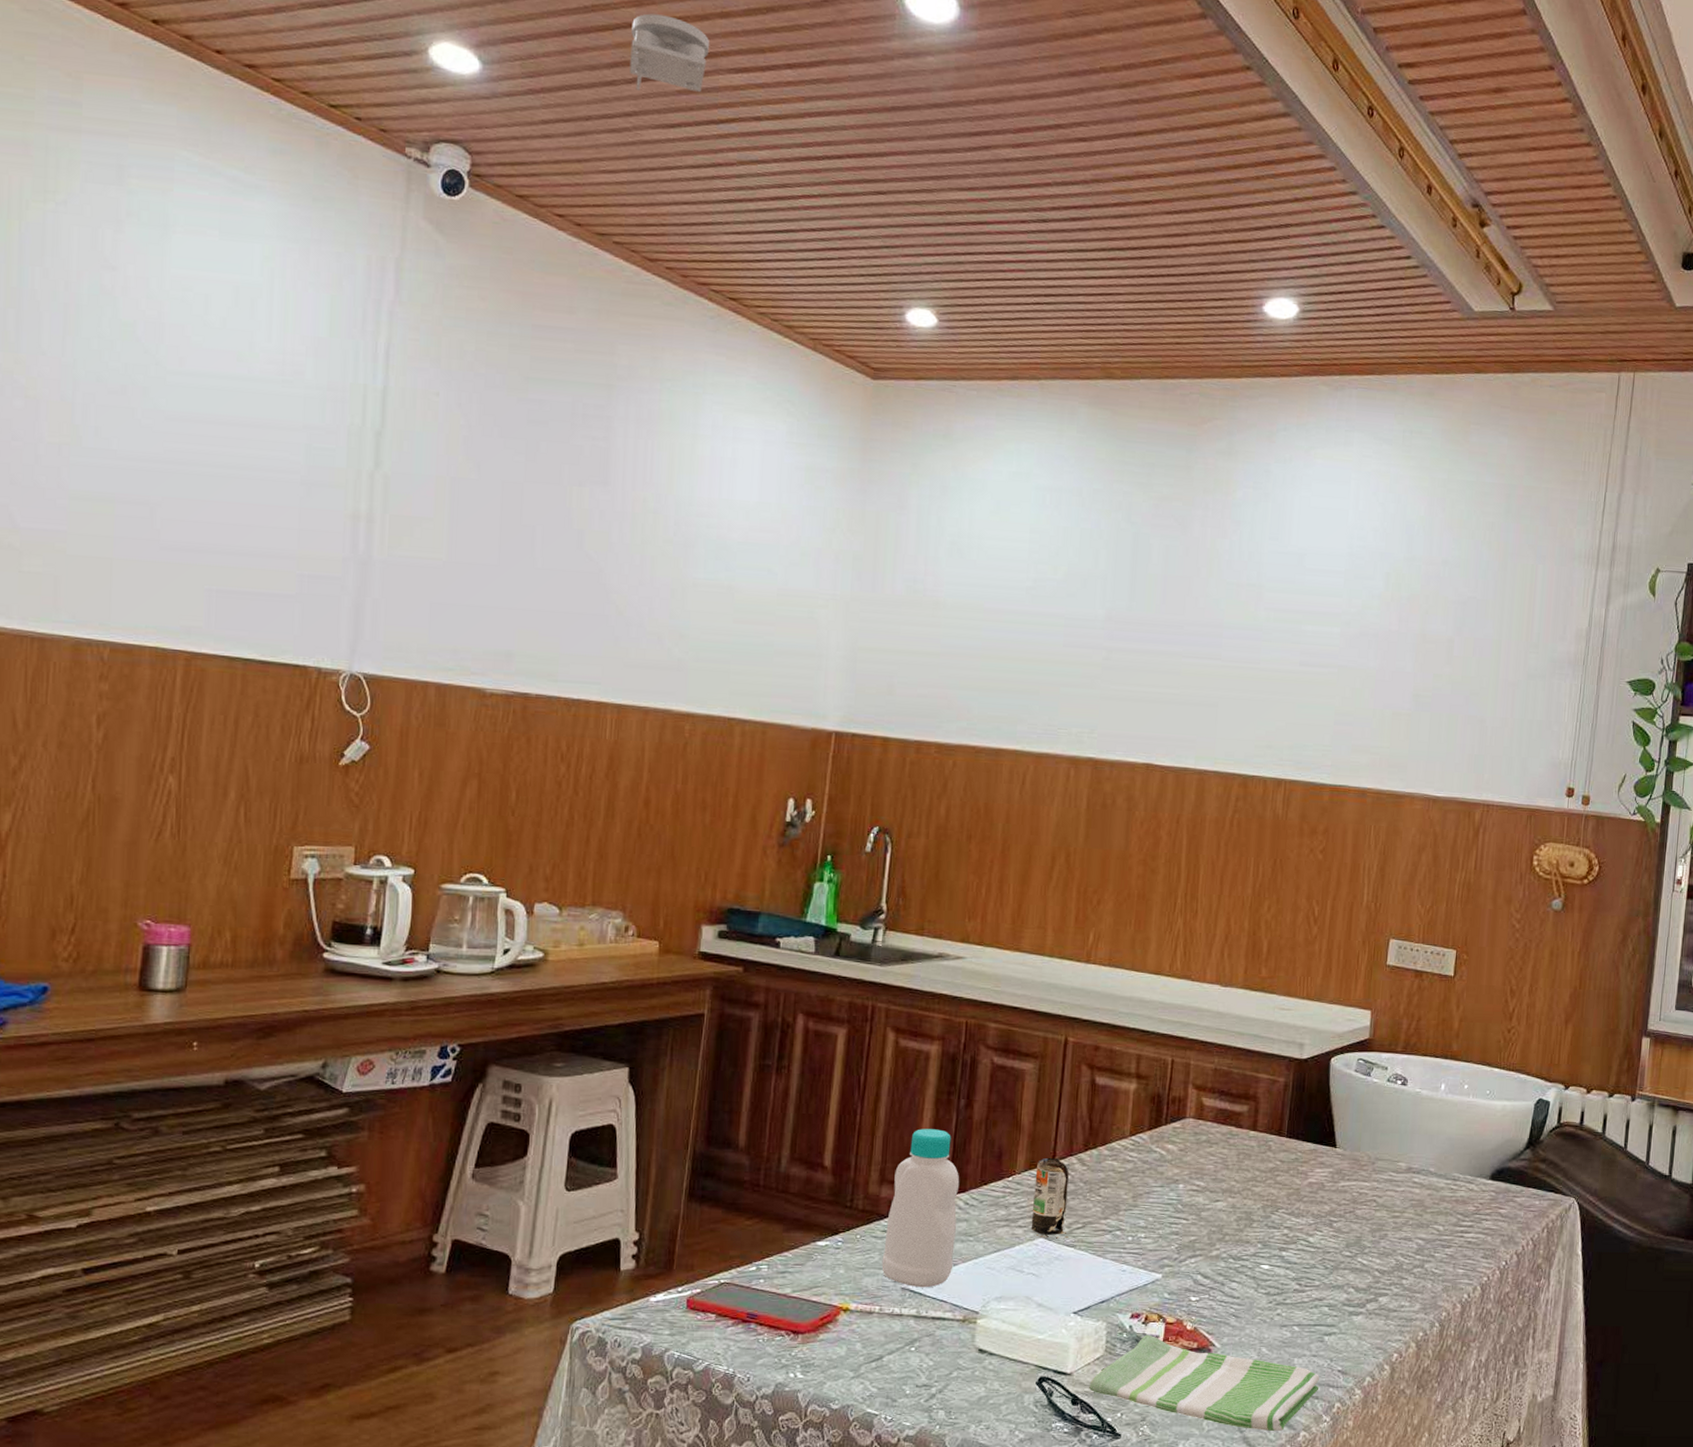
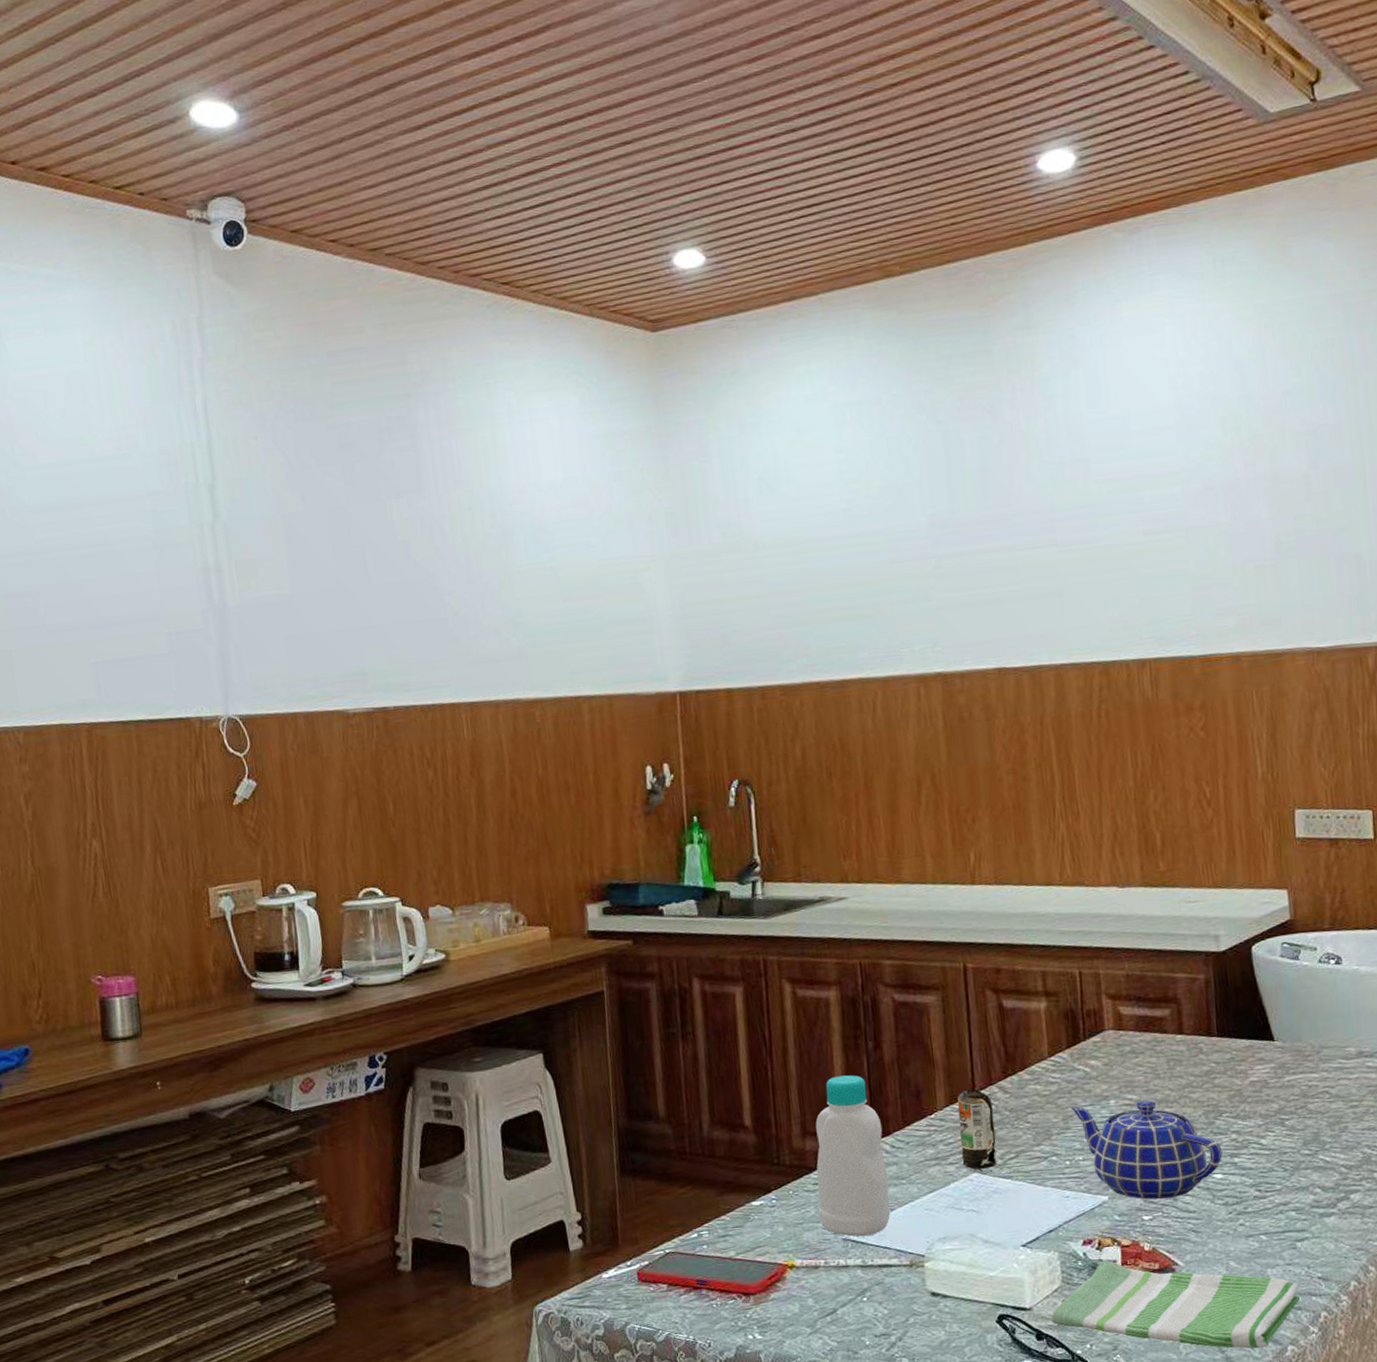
smoke detector: present [630,13,710,92] -> none [364,20,440,101]
teapot: none [1142,1185,1273,1283] -> present [1071,1100,1223,1200]

